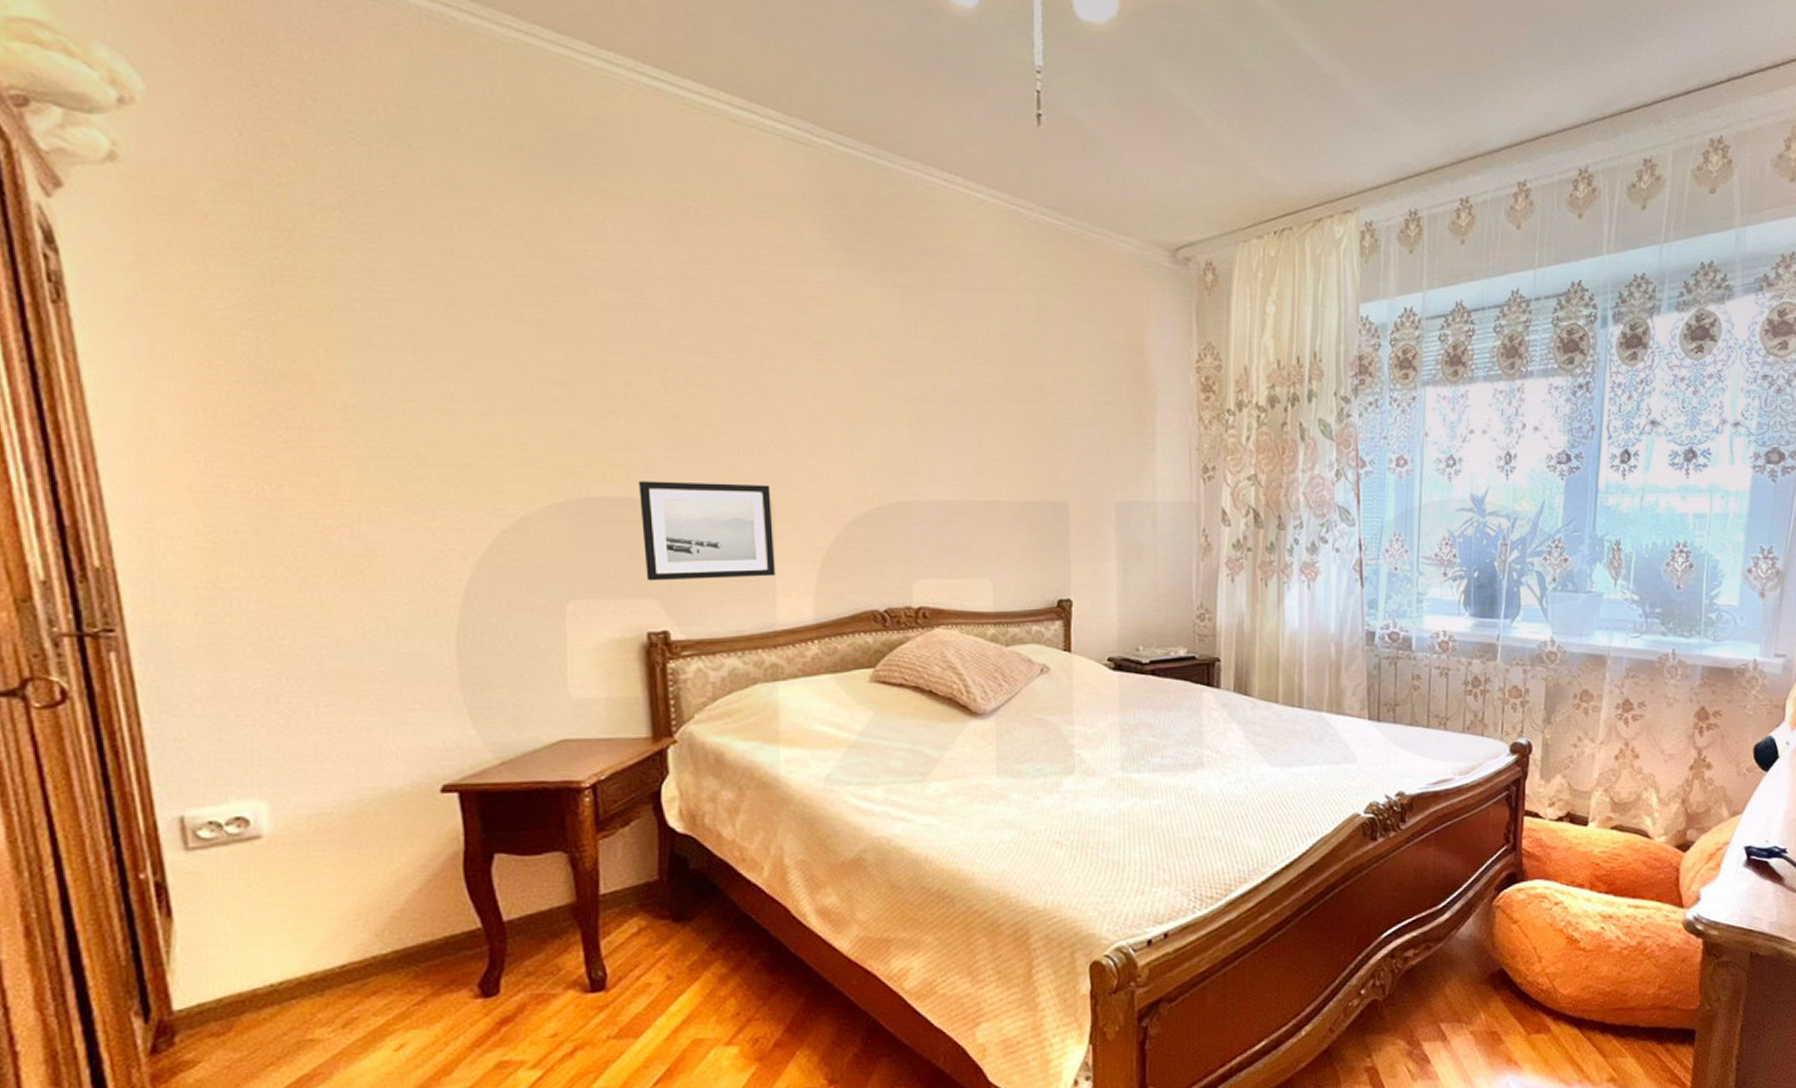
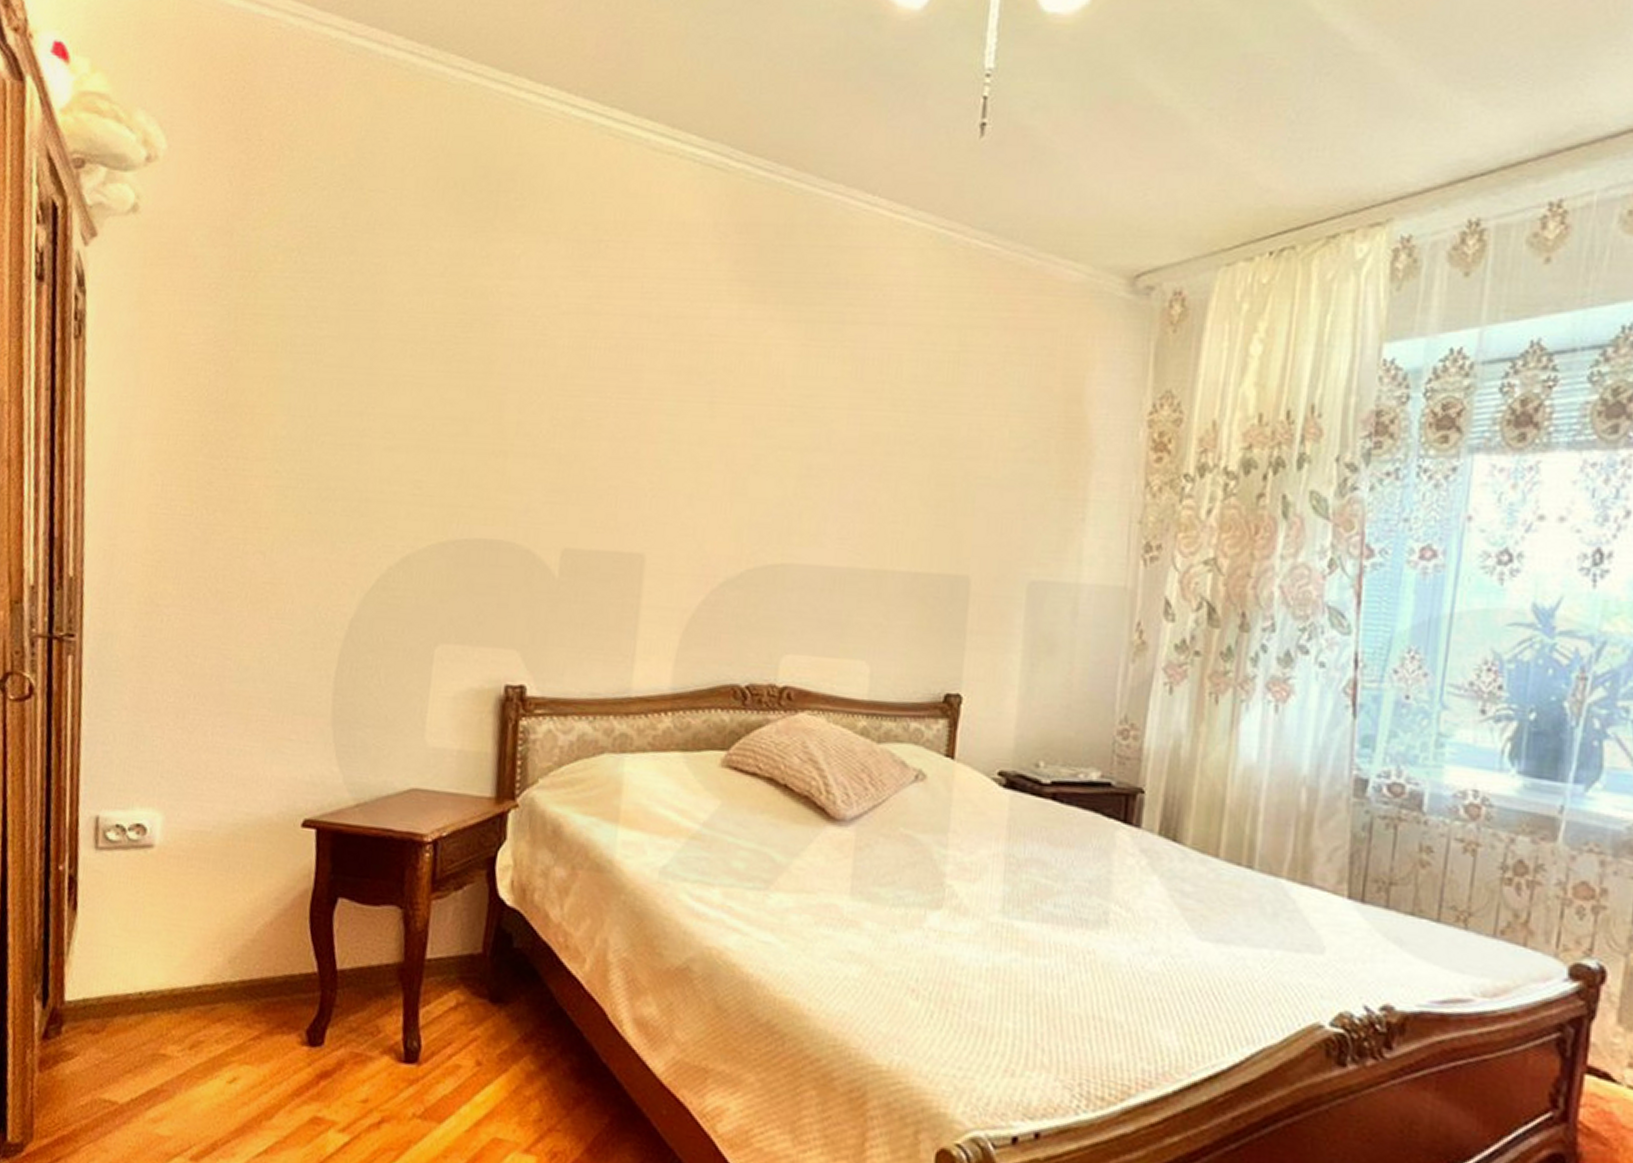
wall art: present [639,481,776,581] -> none [511,525,644,637]

